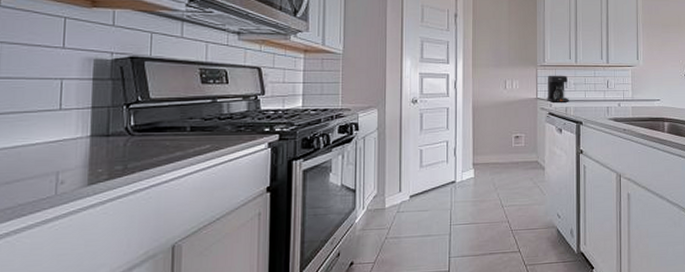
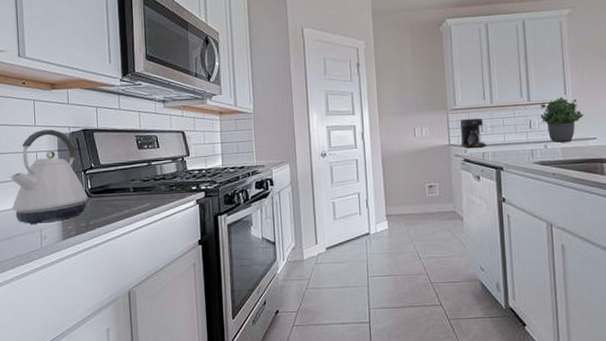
kettle: none [18,54,129,166] -> present [10,129,88,224]
potted plant: none [616,62,651,102] -> present [540,97,583,143]

